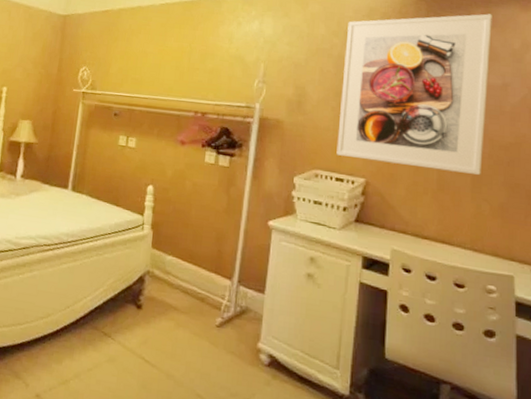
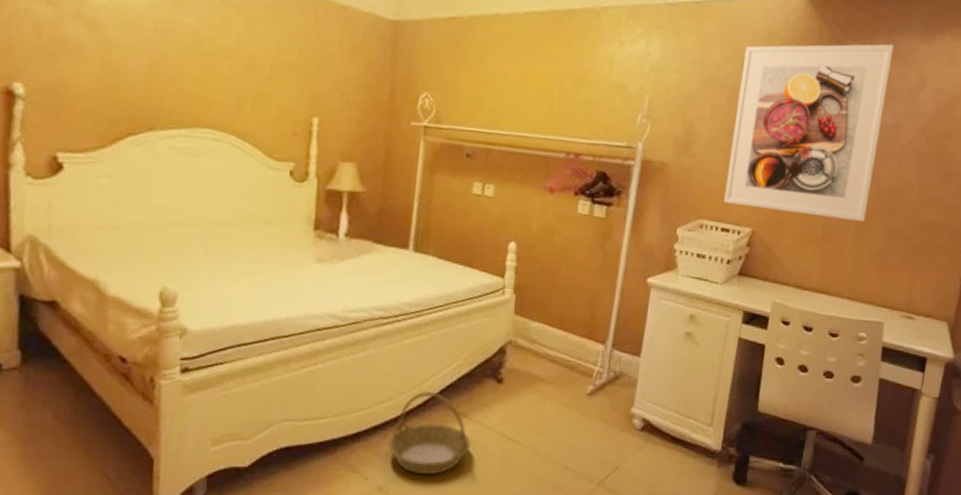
basket: none [45,310,114,389] -> present [388,390,471,475]

